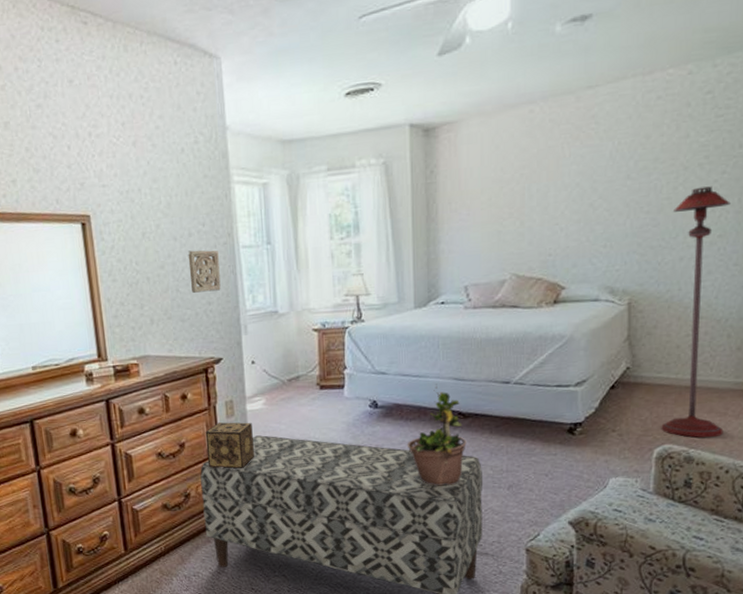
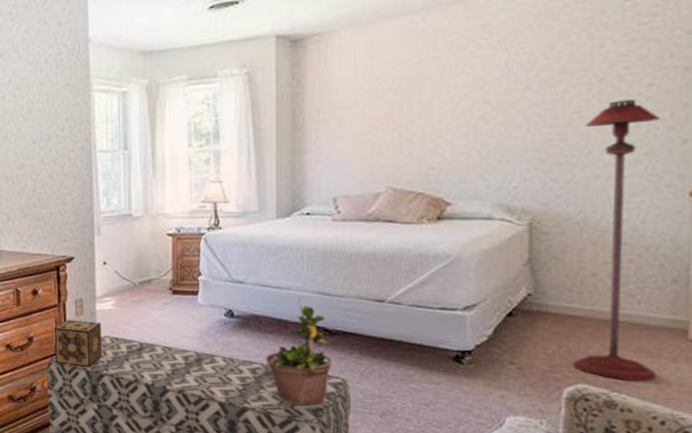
wall ornament: present [187,250,221,293] -> none [46,153,76,193]

